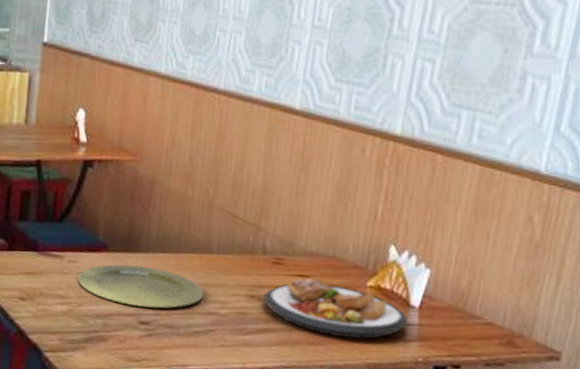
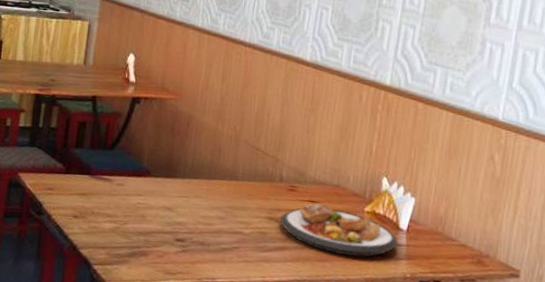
plate: present [78,264,204,309] -> none [124,188,231,228]

